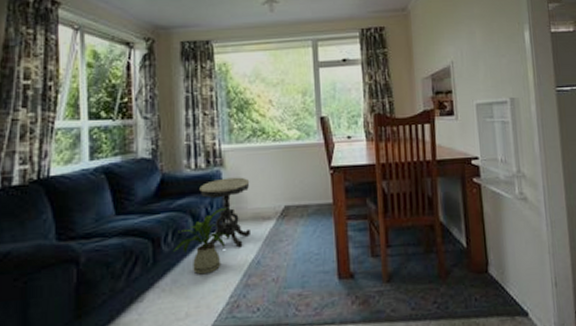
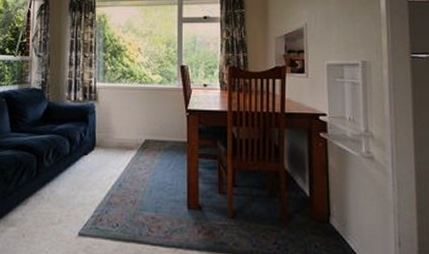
house plant: present [172,207,233,275] -> none [51,135,101,189]
side table: present [199,177,252,248] -> none [76,110,118,171]

